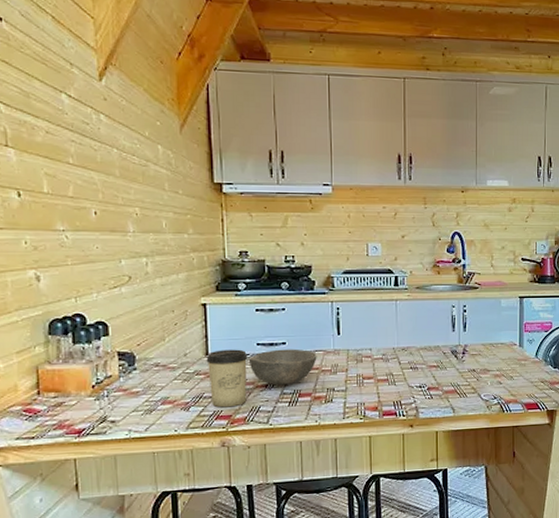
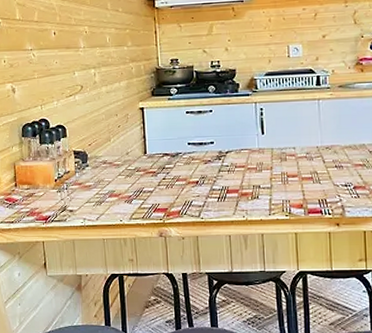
cup: present [206,349,248,408] -> none [145,148,181,201]
bowl: present [248,349,317,386] -> none [181,148,243,182]

